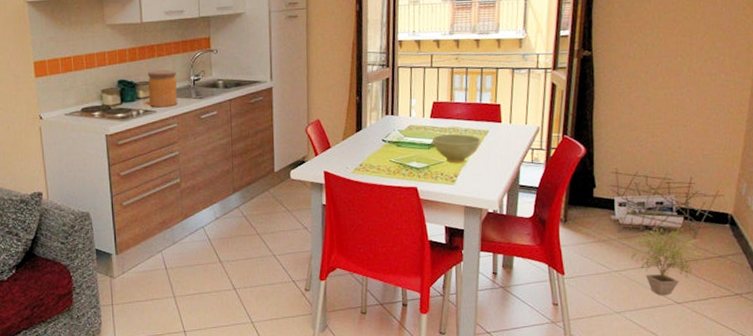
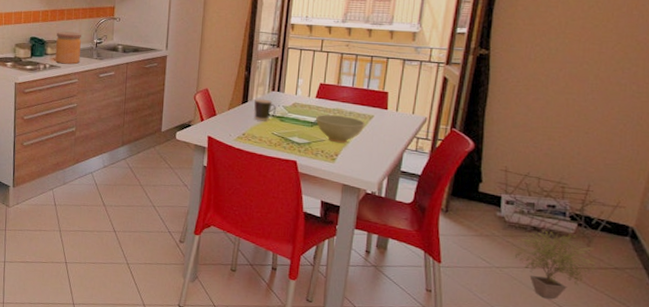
mug: none [368,124,392,148] -> present [253,98,277,120]

